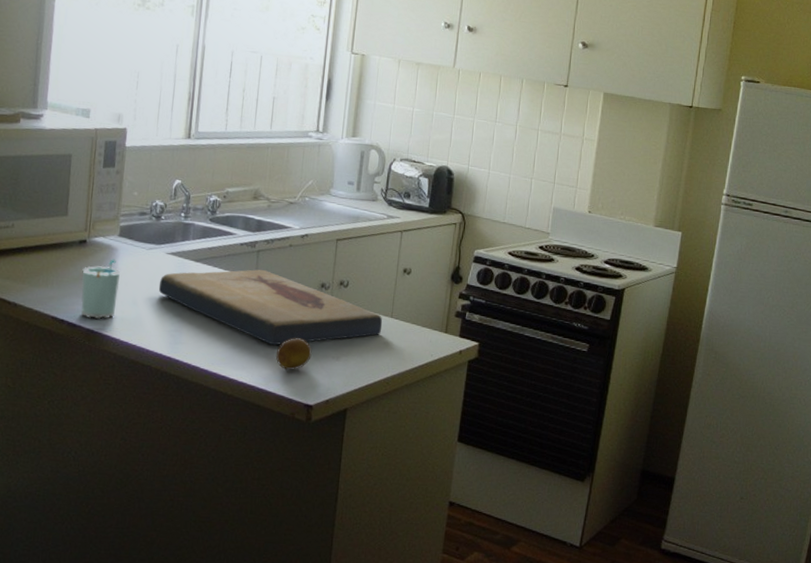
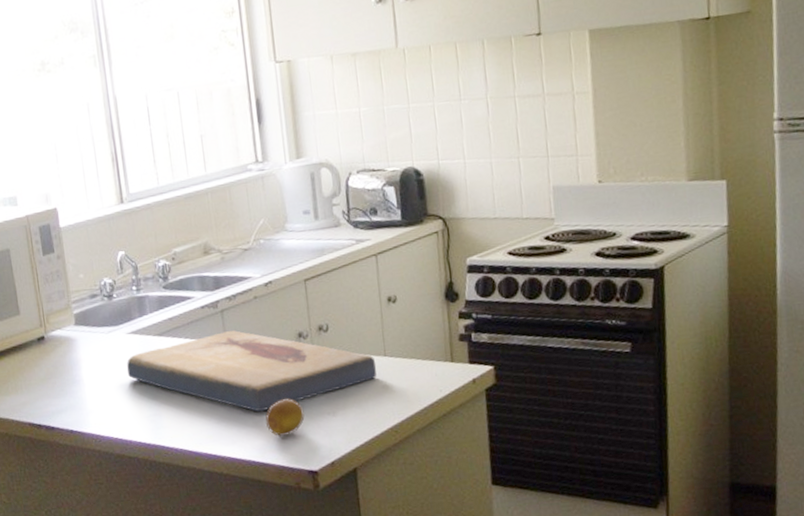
cup: present [81,259,120,319] -> none [47,350,89,418]

